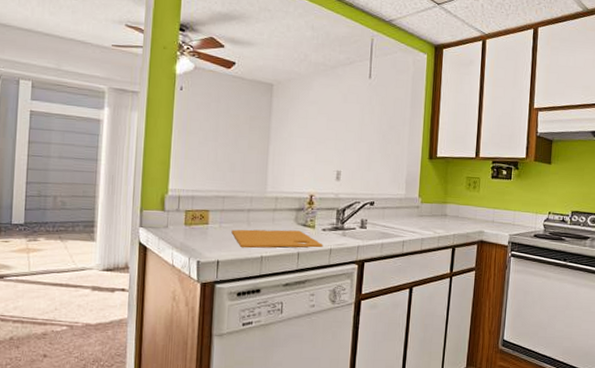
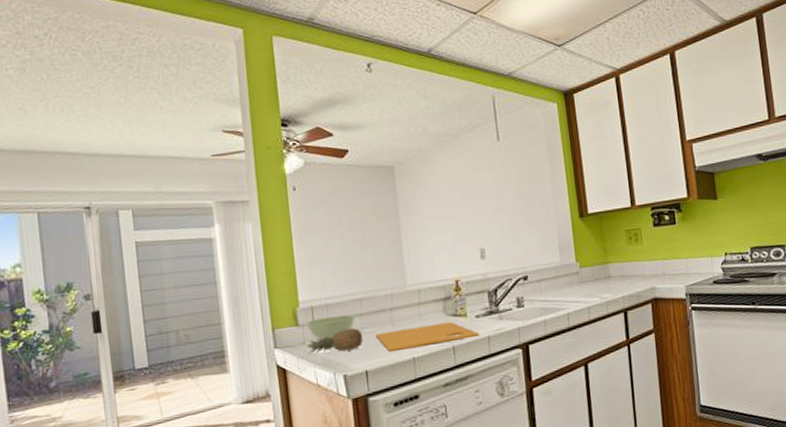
fruit: none [169,221,220,241] -> present [307,328,364,354]
bowl: none [172,207,217,228] -> present [306,315,356,341]

